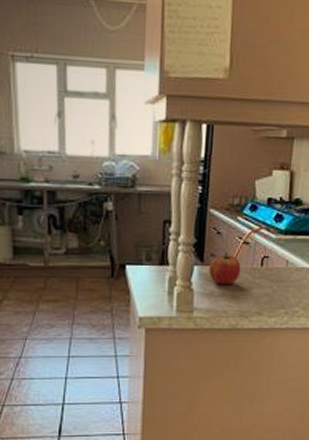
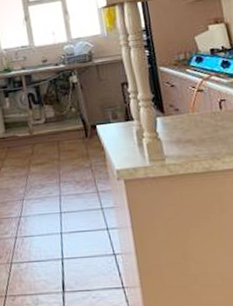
apple: present [208,252,241,285] -> none [170,101,202,132]

